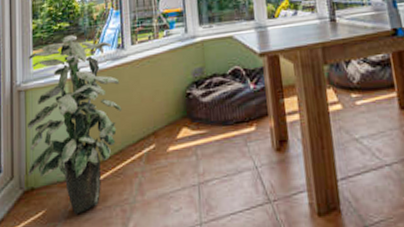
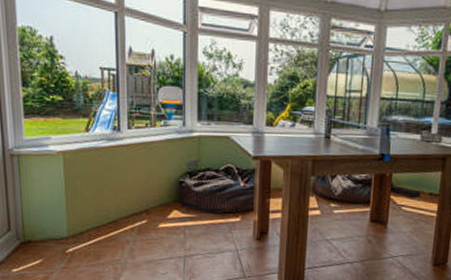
indoor plant: present [26,35,122,215] -> none [19,109,117,266]

